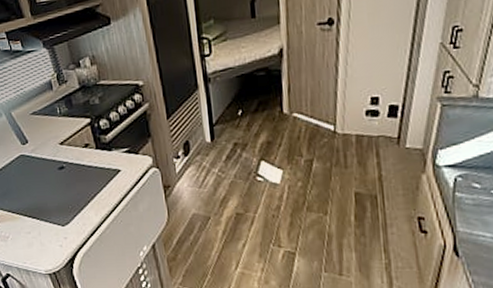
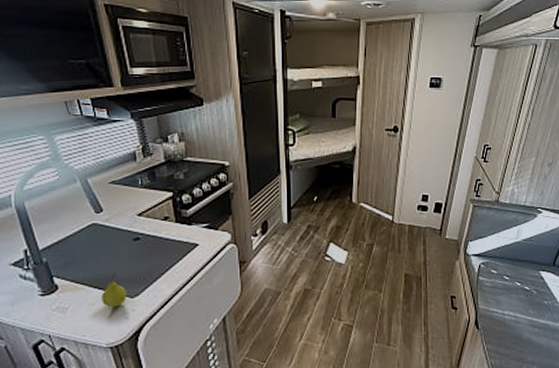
fruit: none [36,202,59,236] -> present [102,273,127,307]

